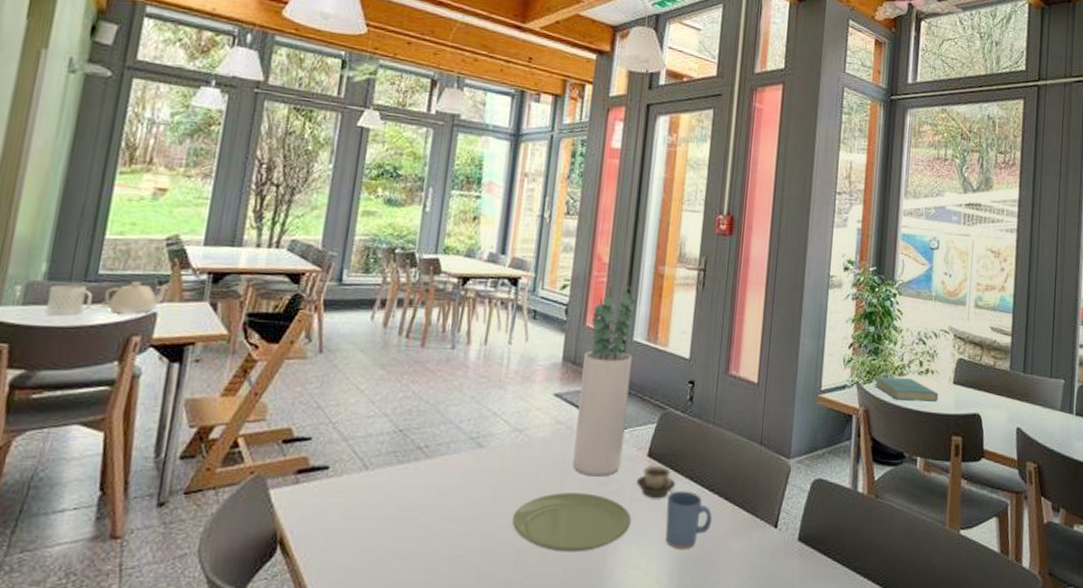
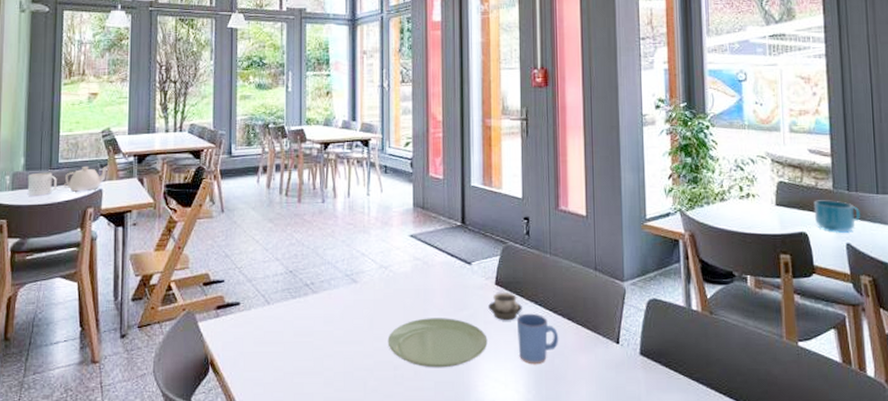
vase: present [572,277,635,477] -> none [431,131,473,304]
book: present [874,377,938,402] -> none [696,203,762,224]
cup: none [989,380,1033,415] -> present [813,200,860,231]

